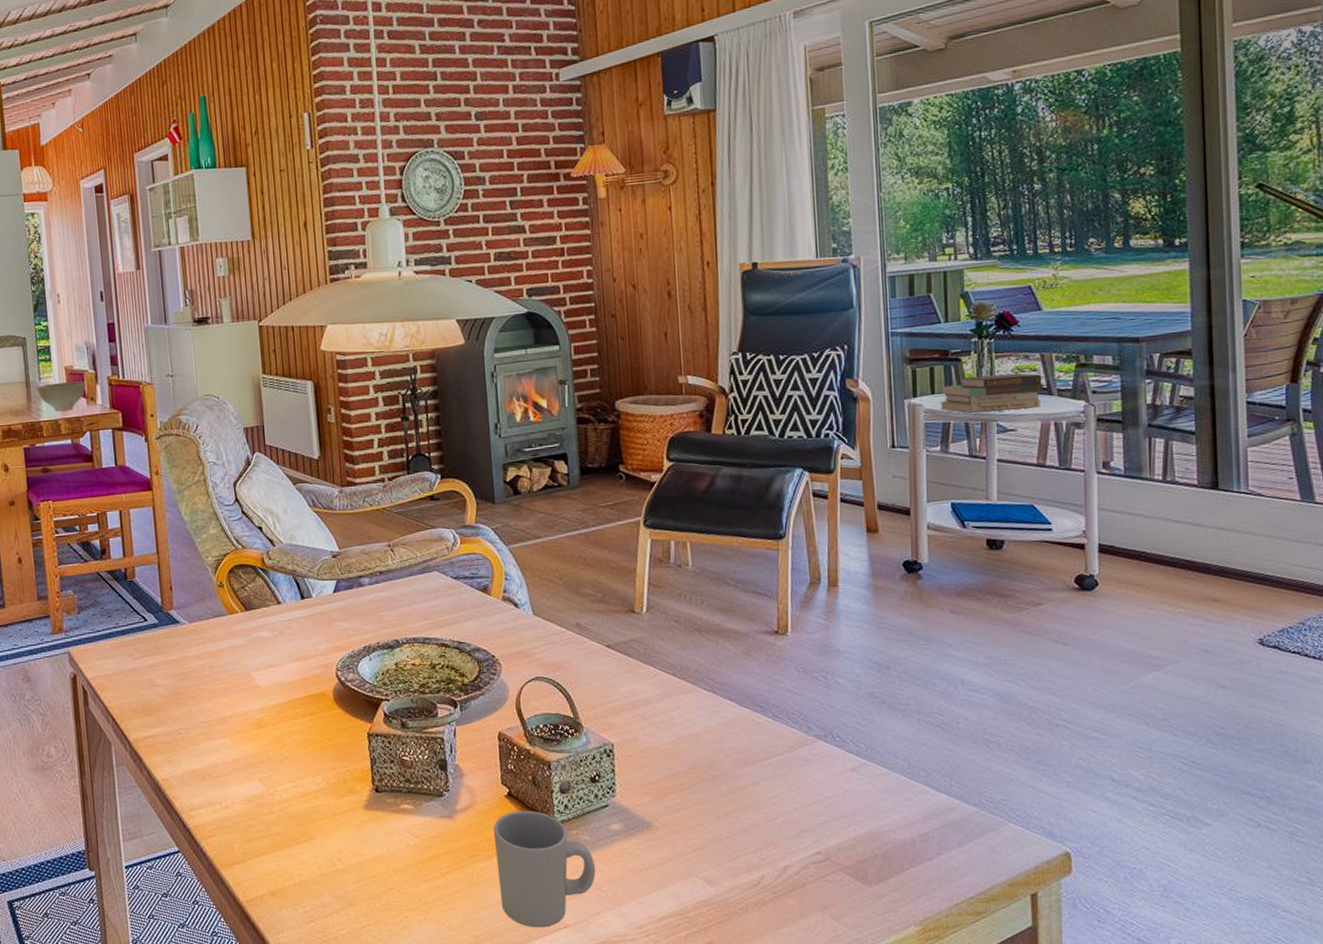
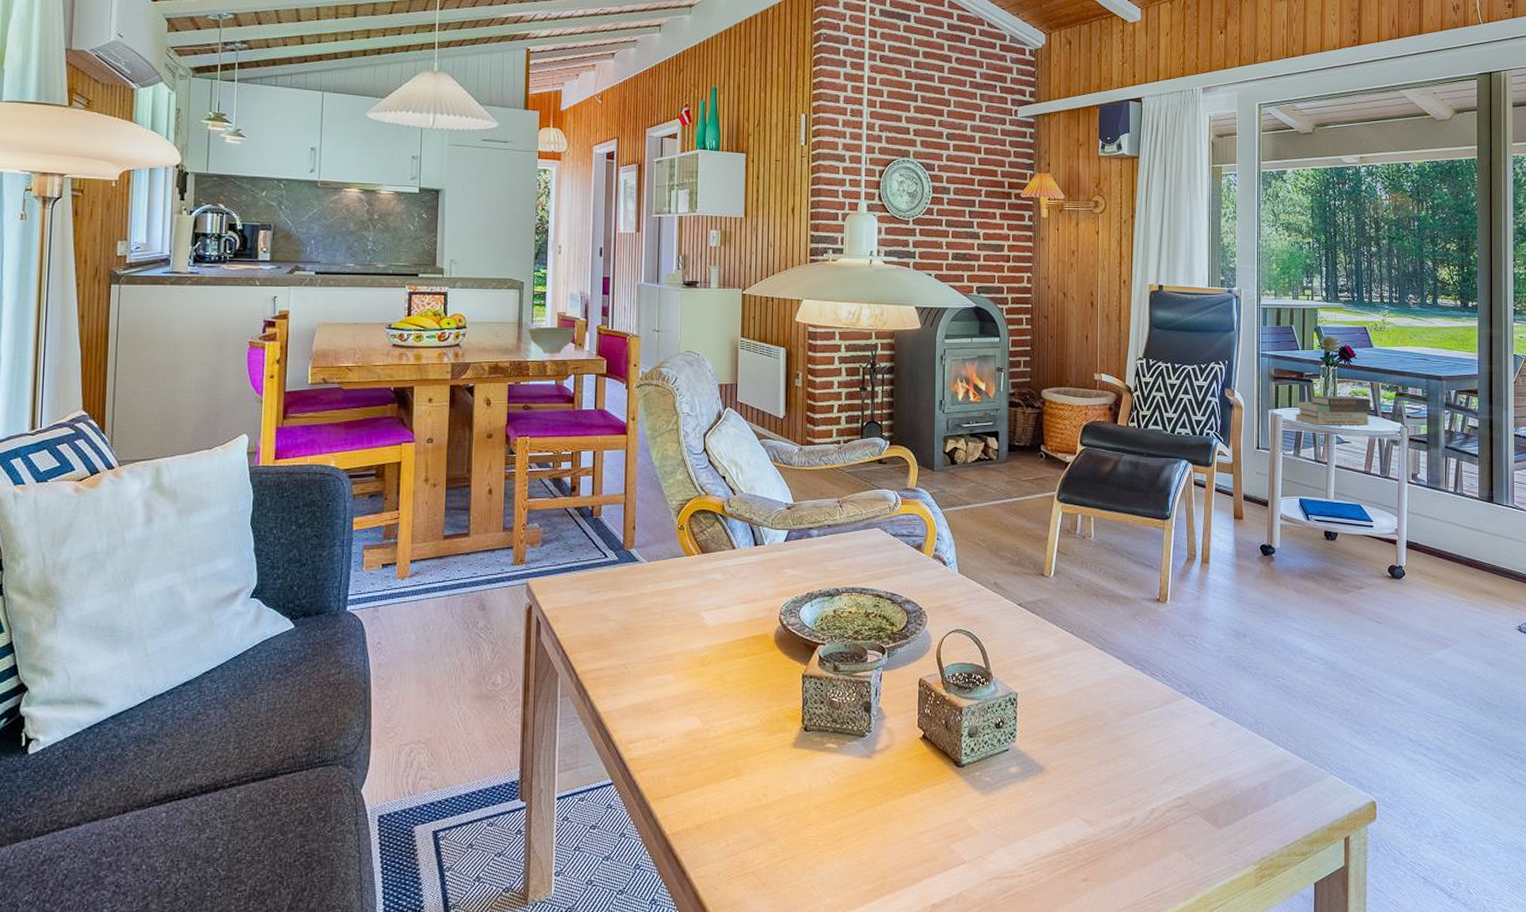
mug: present [493,810,596,928] -> none [906,752,994,864]

